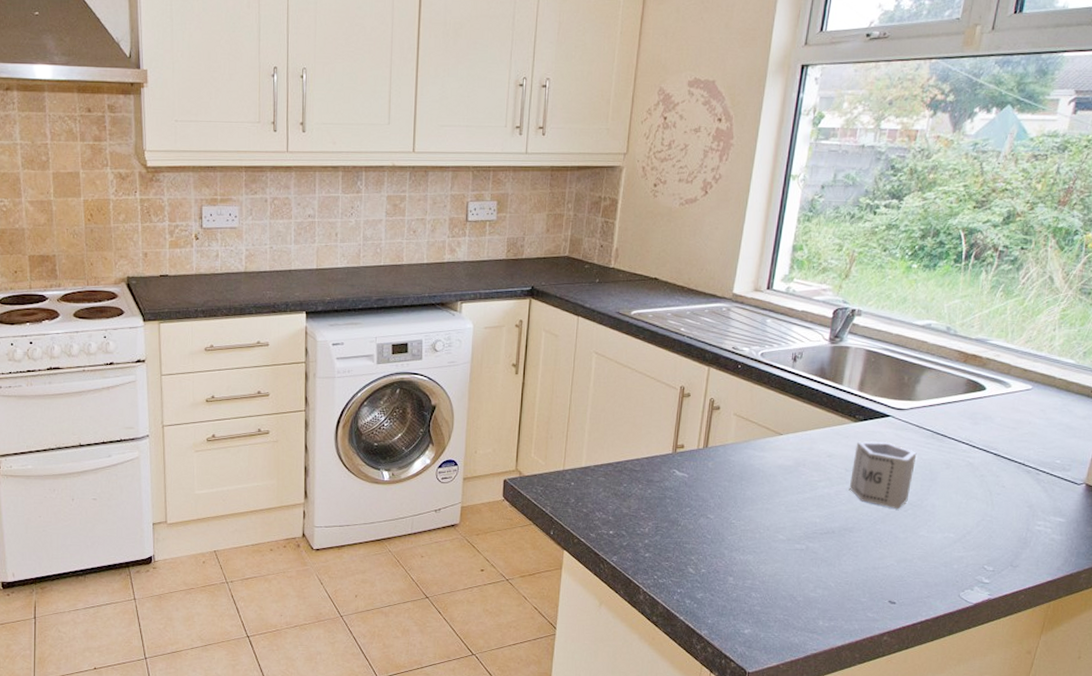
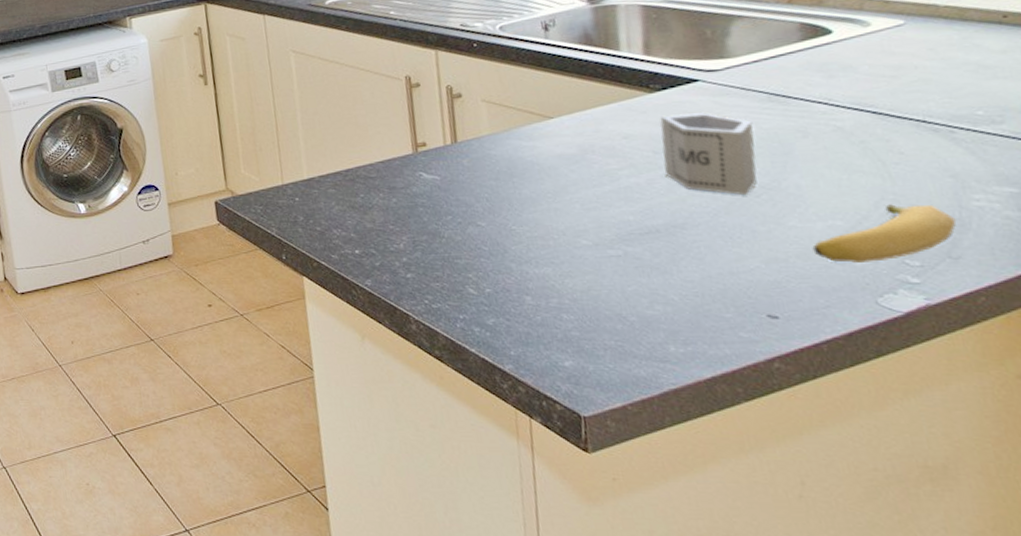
banana: none [930,524,1023,566] -> present [812,204,957,263]

